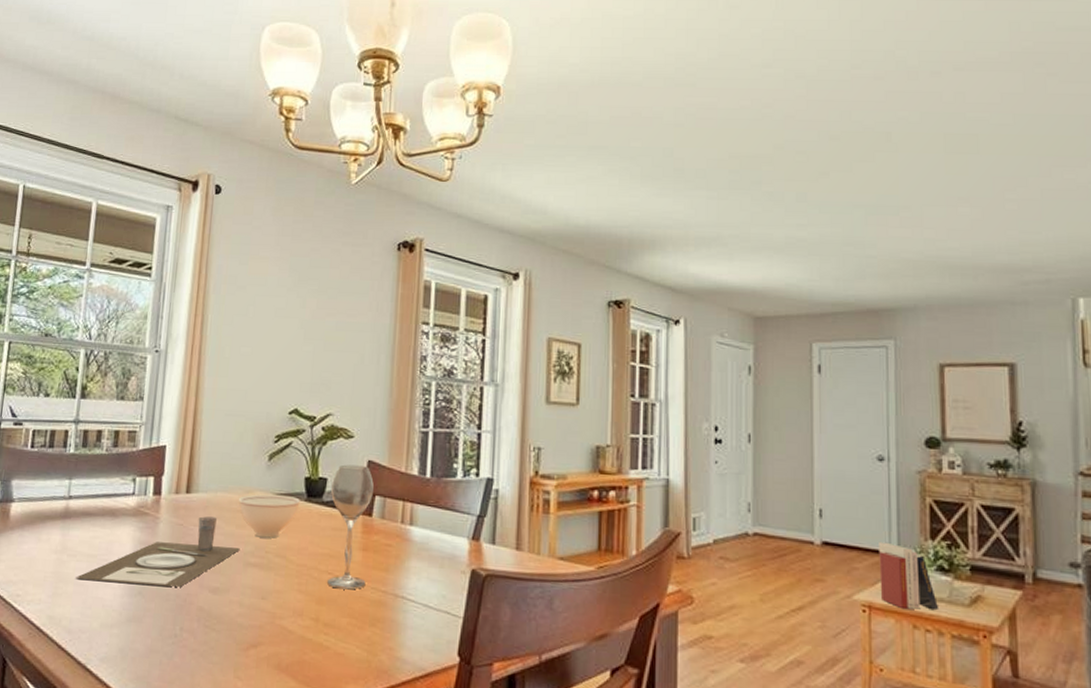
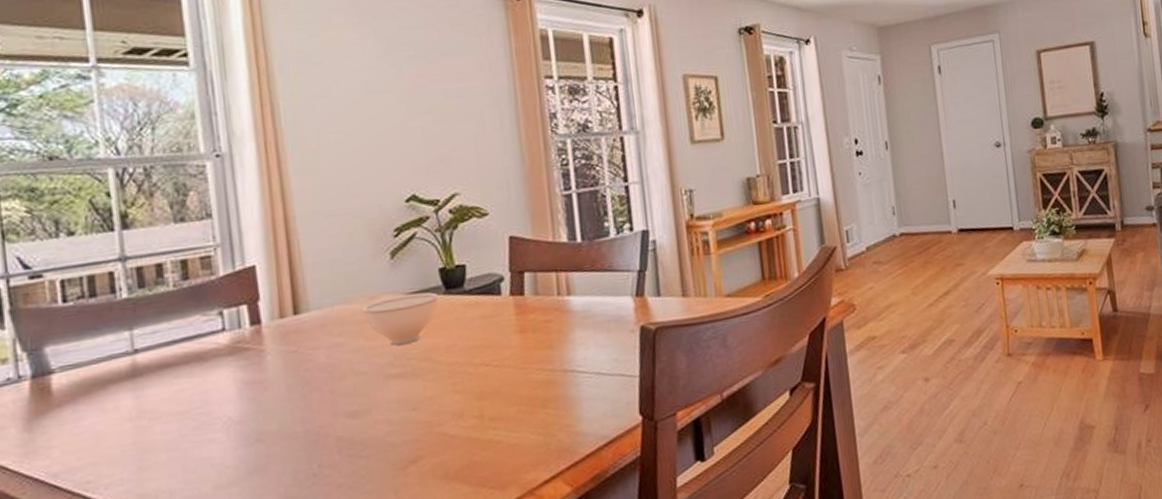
place setting: present [76,516,240,587] -> none [166,334,376,443]
wineglass: present [327,464,374,590] -> none [471,243,530,380]
books: present [879,541,938,611] -> none [1003,218,1054,275]

